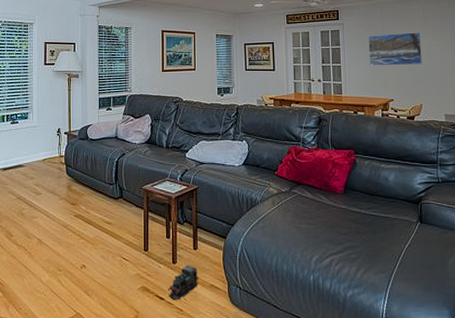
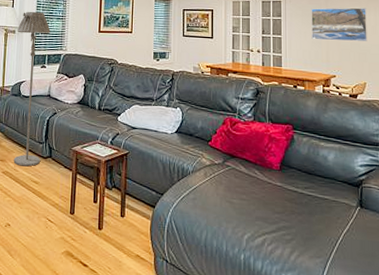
floor lamp: none [81,54,114,208] -> present [13,11,51,167]
toy train: present [167,265,199,300] -> none [91,232,124,269]

